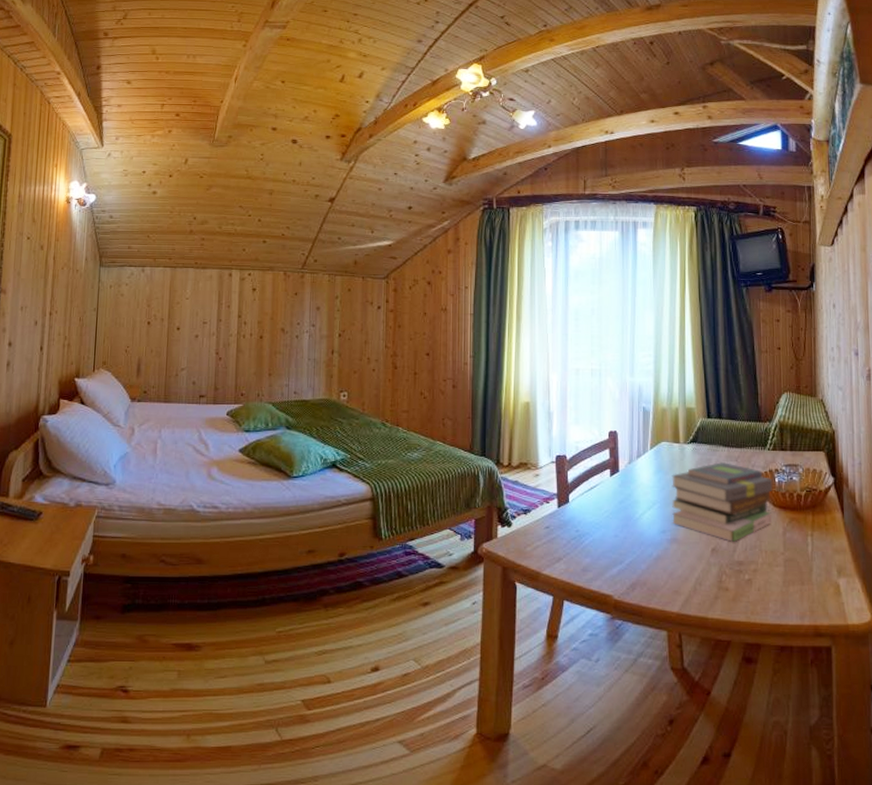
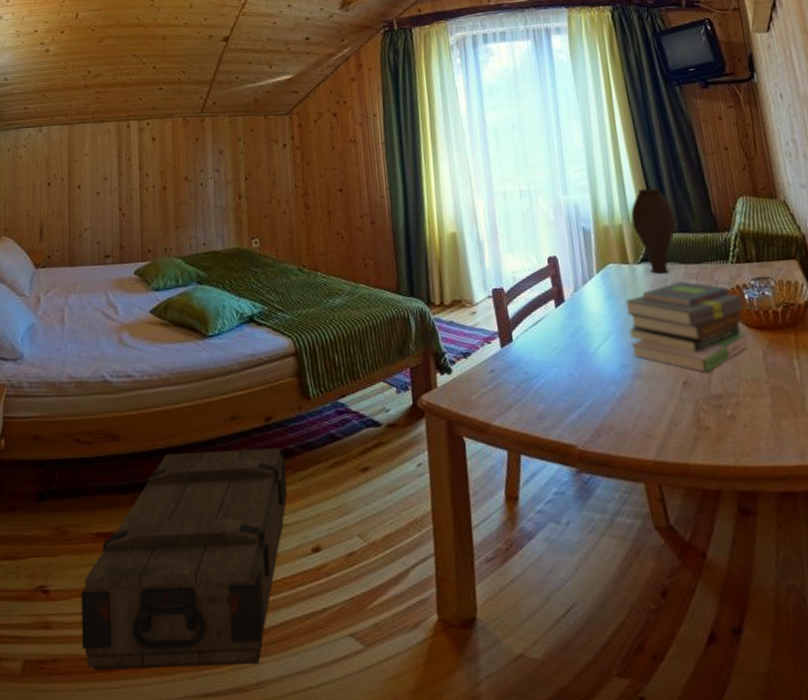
ammo crate: none [157,579,354,761] -> present [81,448,287,670]
vase: none [687,376,725,454] -> present [631,186,676,274]

